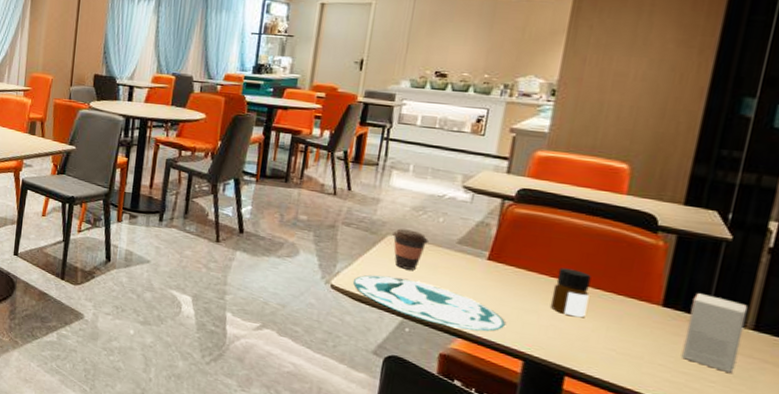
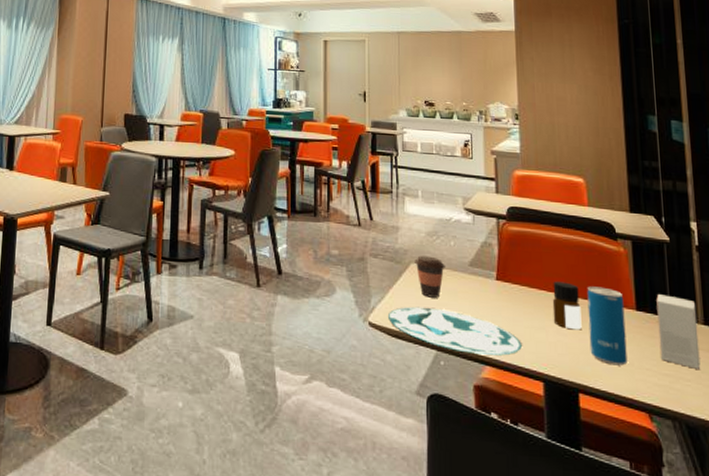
beverage can: none [589,276,649,358] -> present [587,286,628,366]

